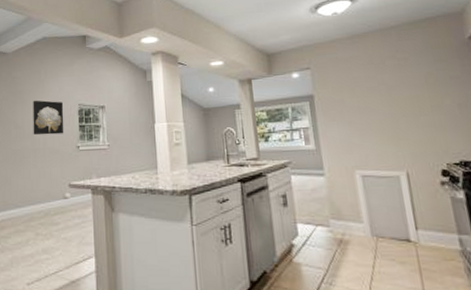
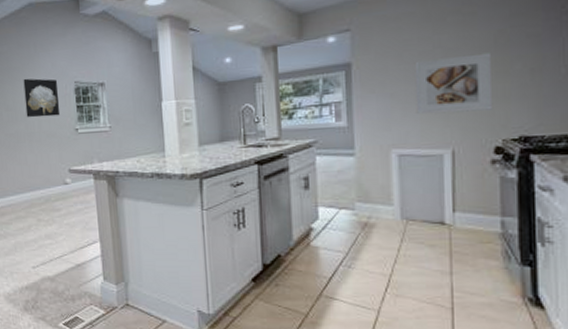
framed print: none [365,90,434,141] -> present [414,52,493,115]

